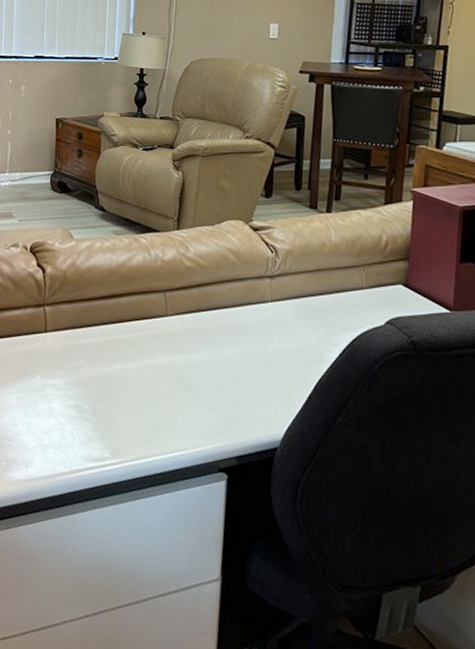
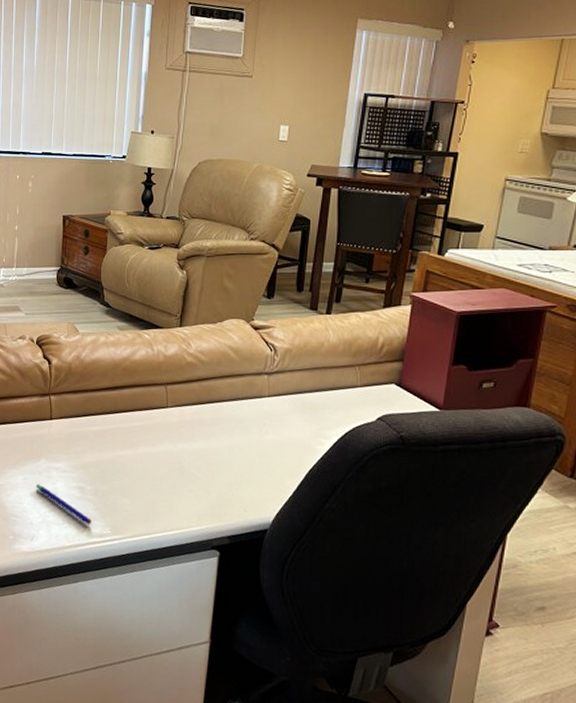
pen: none [31,403,90,449] -> present [36,484,92,526]

